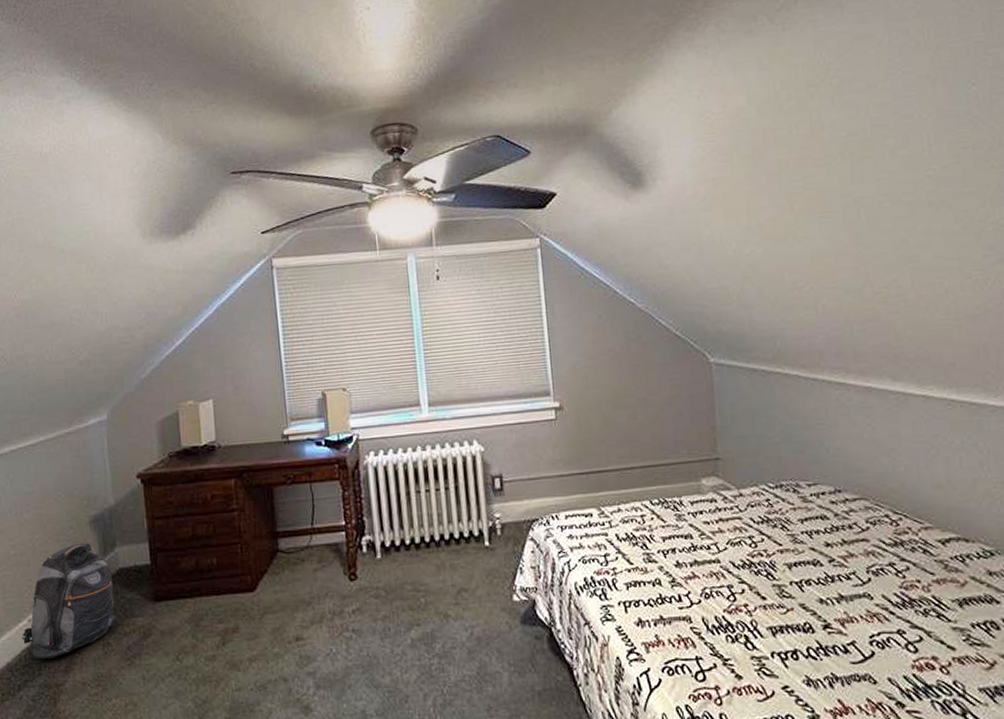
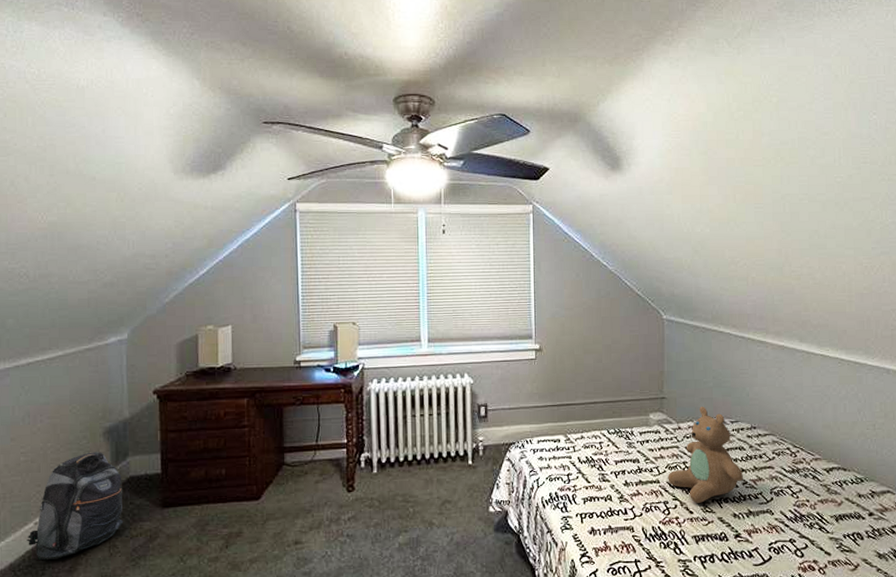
teddy bear: none [730,466,829,587] -> present [668,406,743,503]

